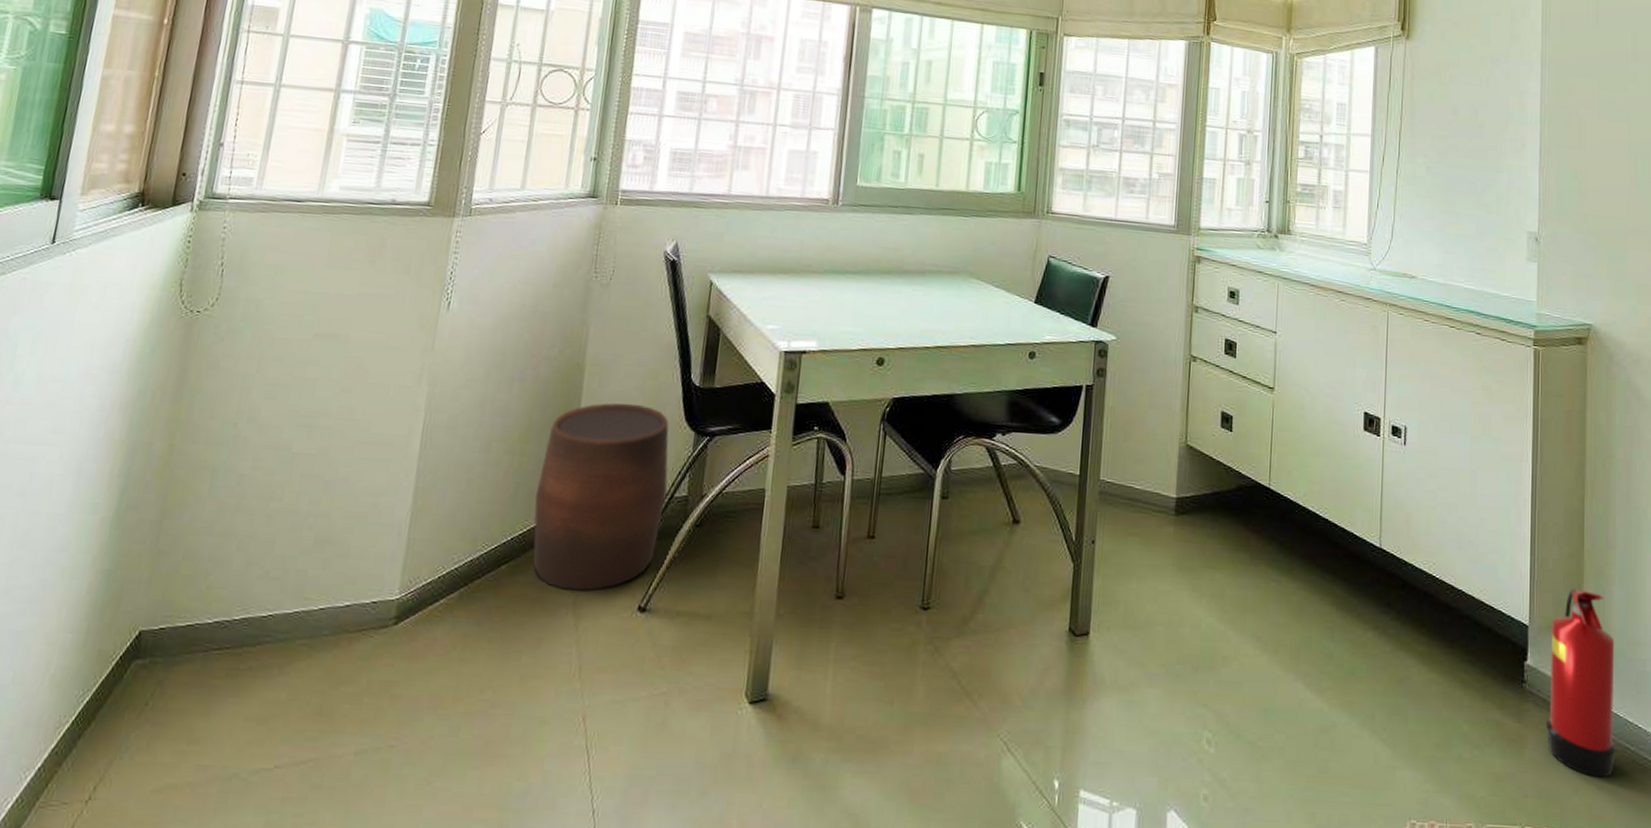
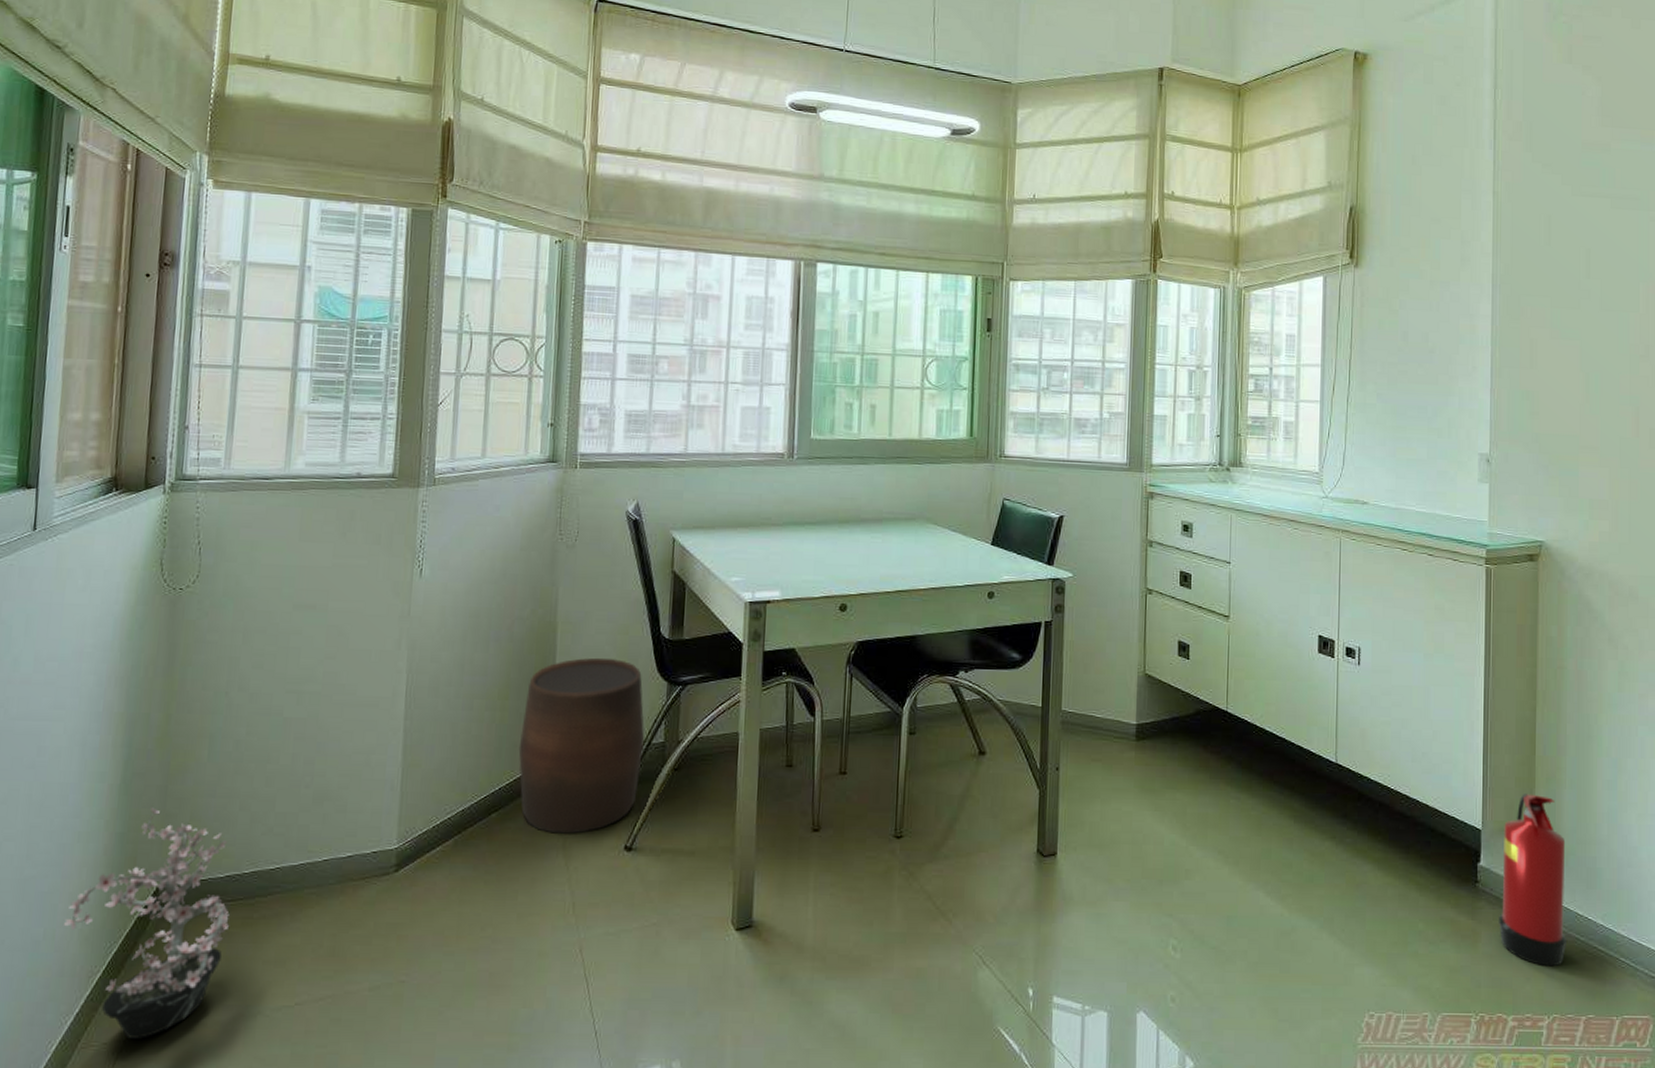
potted plant: none [34,542,219,799] -> present [63,806,229,1039]

